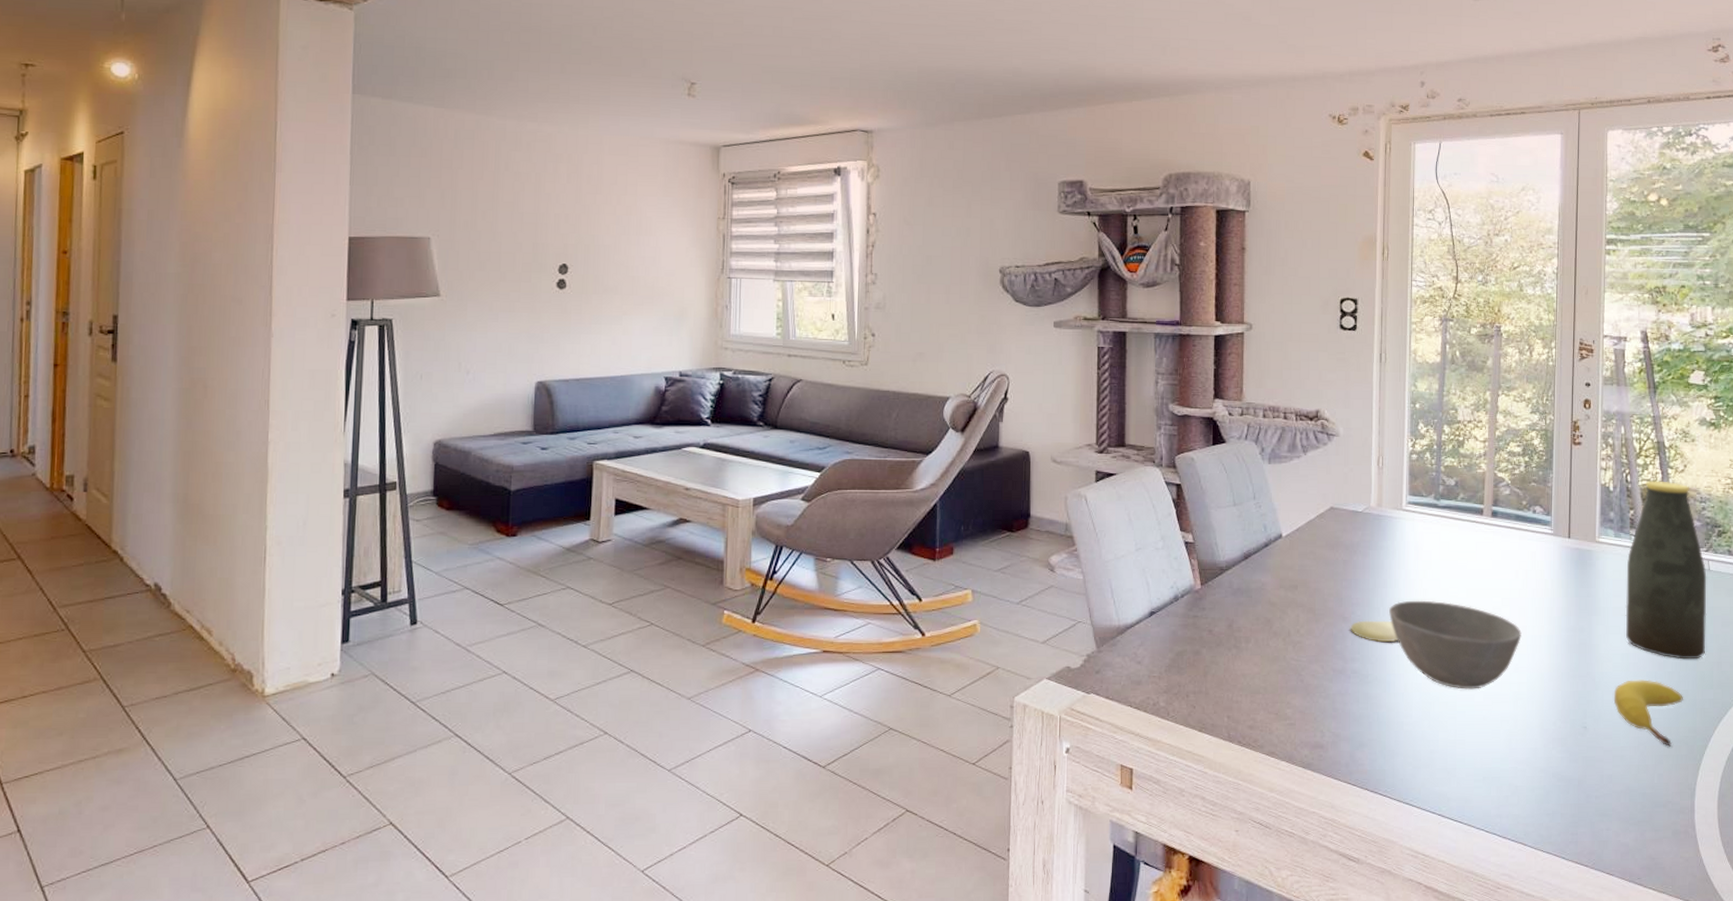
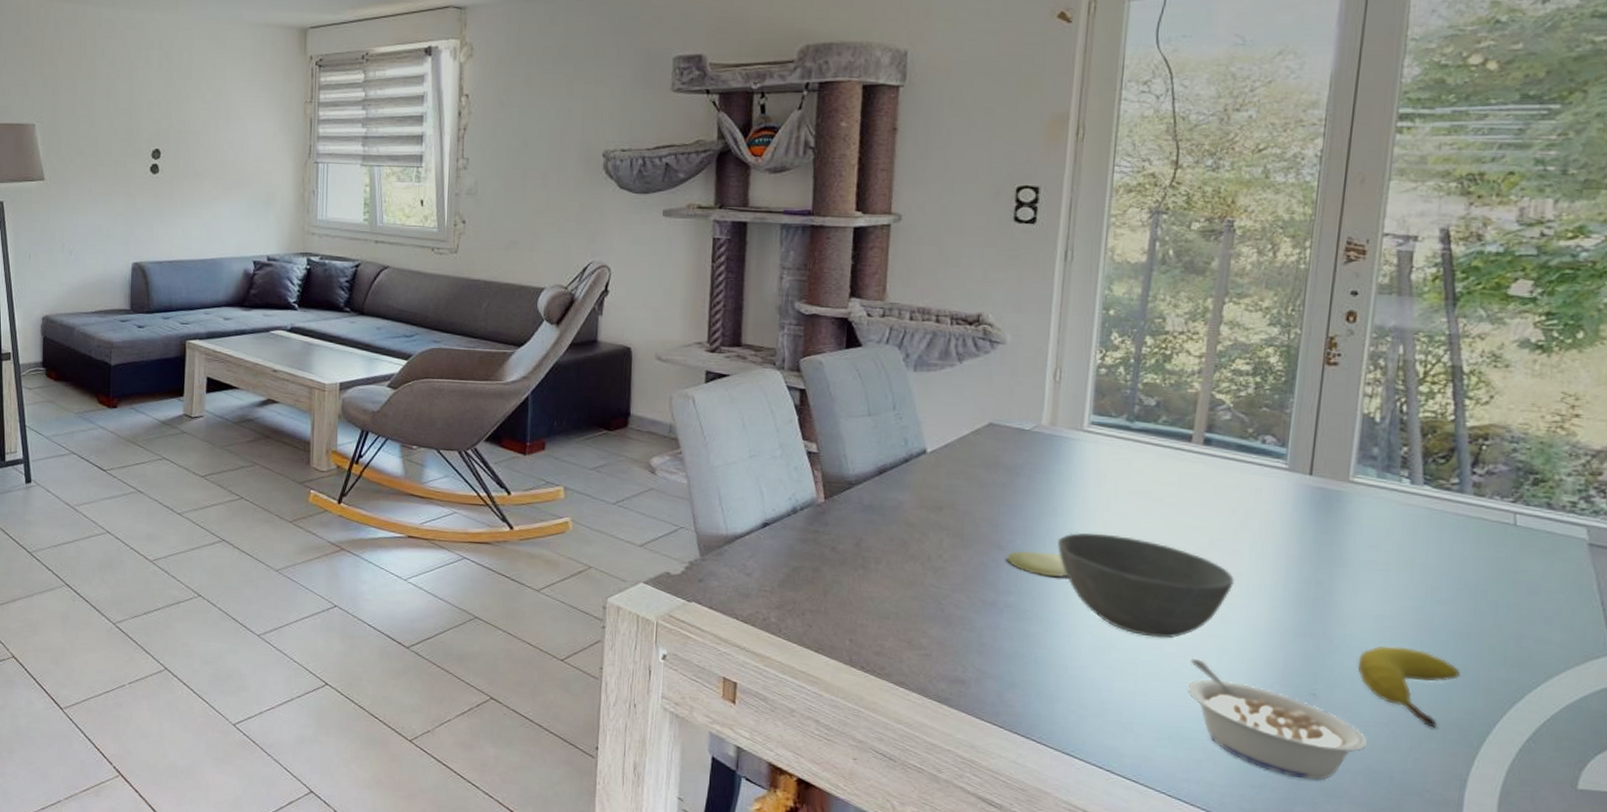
legume: none [1494,706,1625,803] -> present [1187,659,1367,781]
bottle: present [1625,480,1707,660] -> none [1383,412,1511,630]

